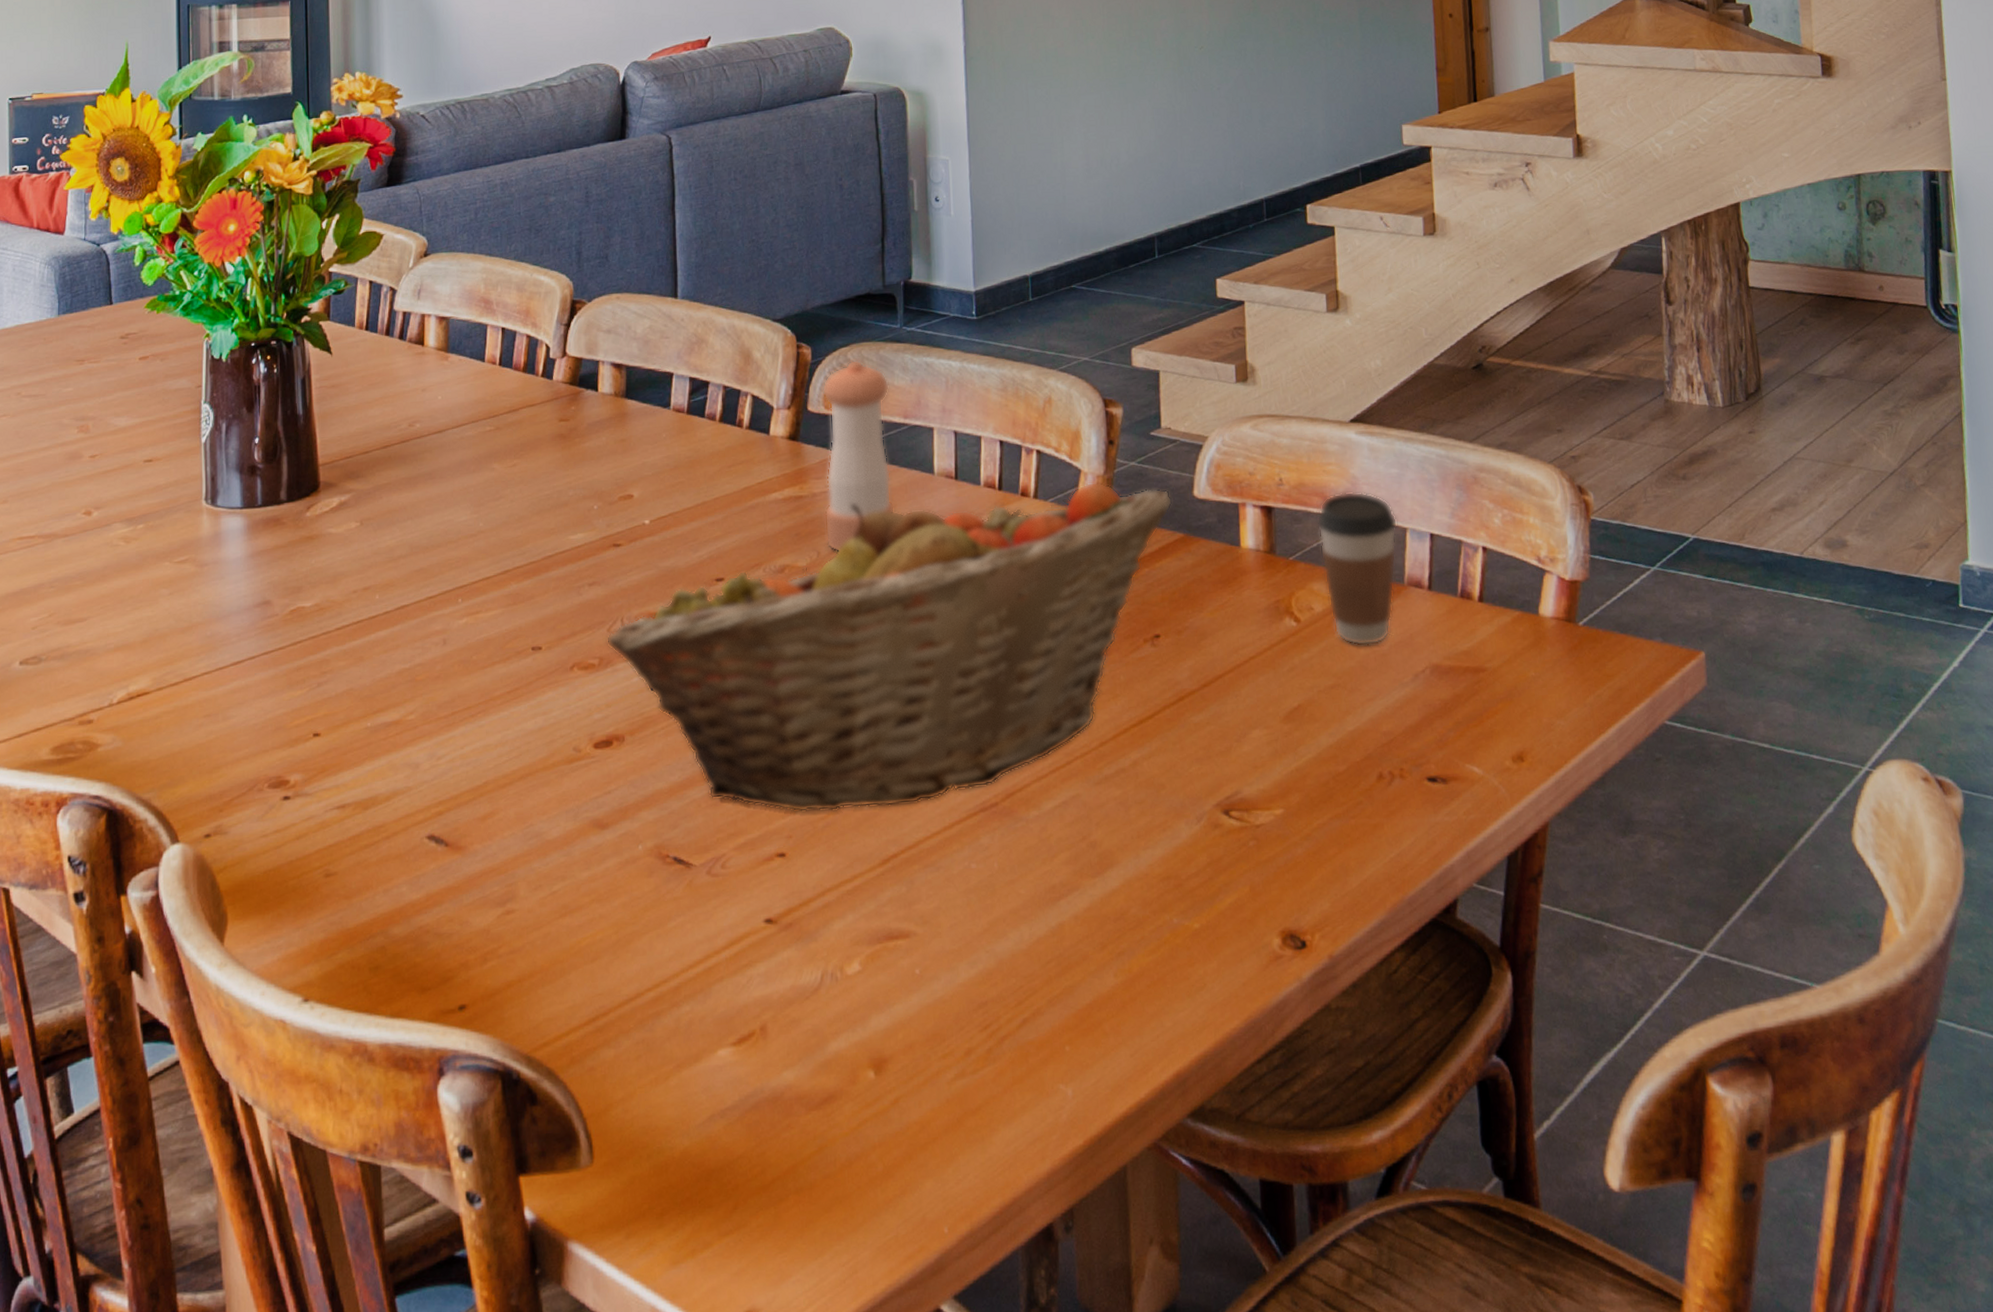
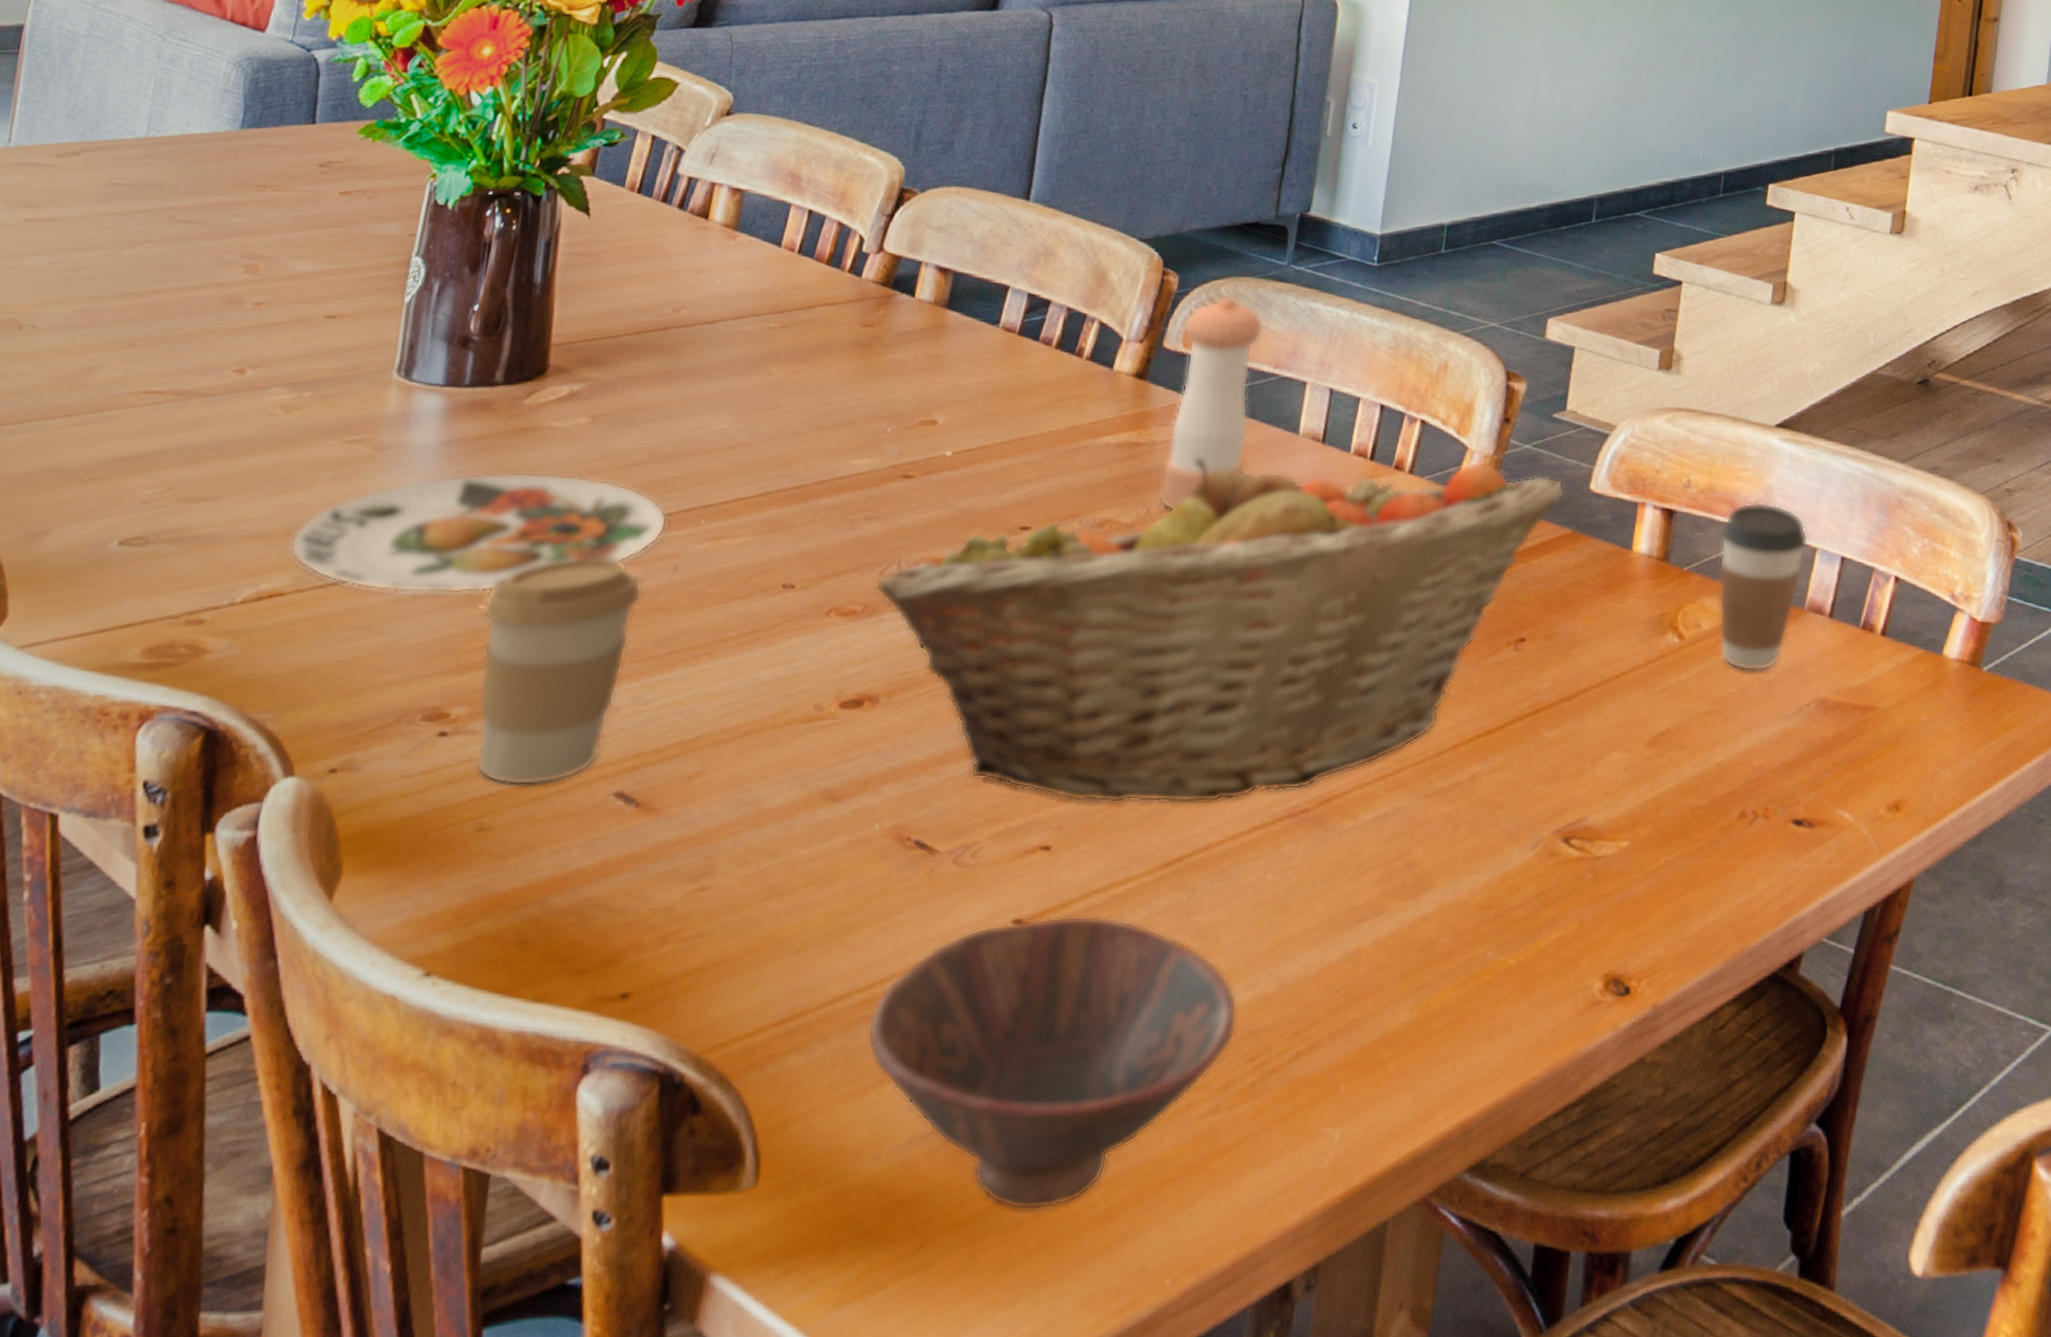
plate: none [147,571,432,683] -> present [289,472,668,594]
coffee cup: none [300,639,422,837] -> present [476,558,642,786]
bowl: none [660,910,968,1173] -> present [866,915,1238,1211]

